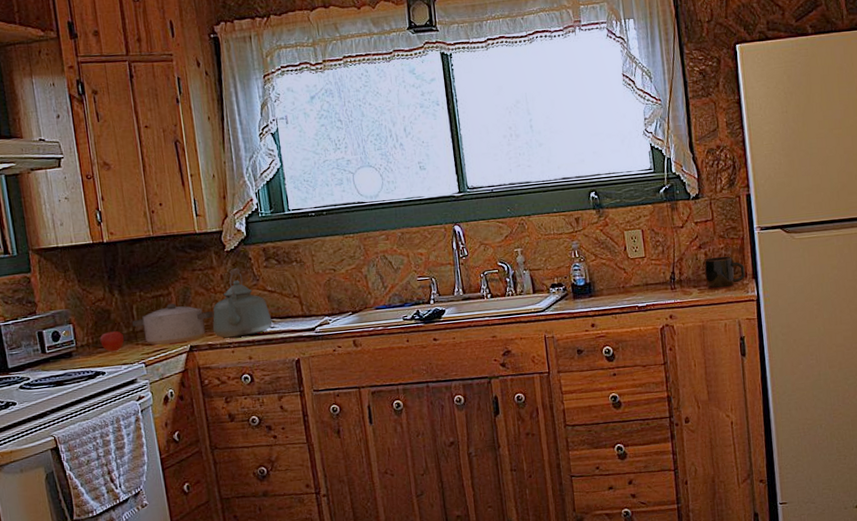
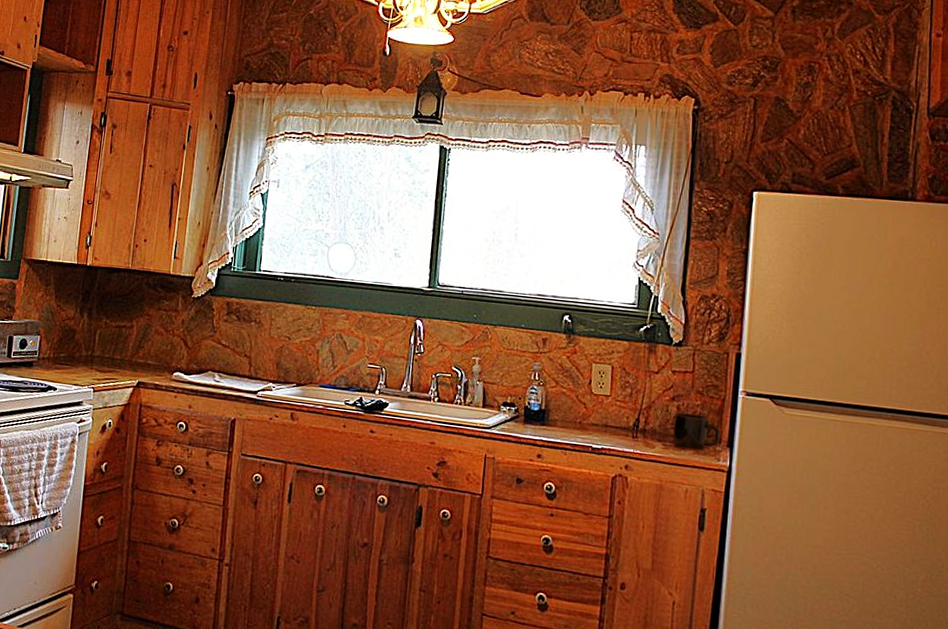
fruit: present [100,329,125,352] -> none [60,349,82,371]
cooking pot: present [132,303,214,346] -> none [92,336,167,377]
kettle: present [212,267,273,338] -> none [162,315,219,385]

